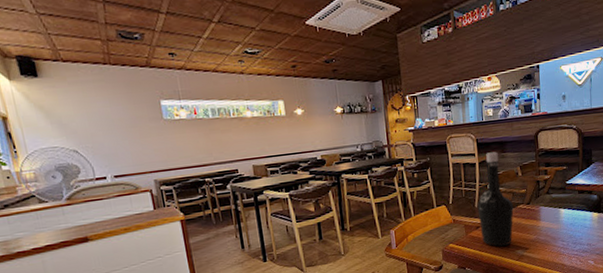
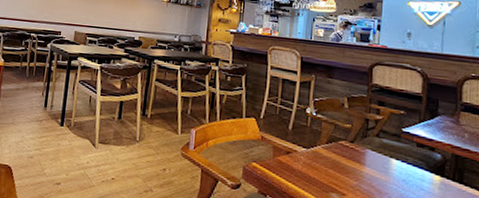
bottle: present [477,152,514,247] -> none [290,74,334,184]

